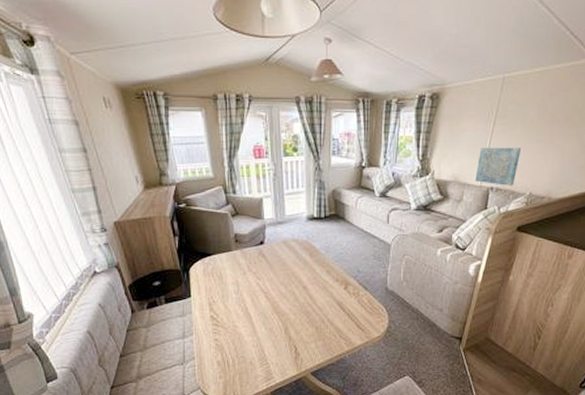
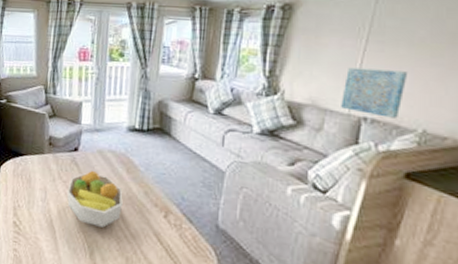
fruit bowl: none [258,259,309,306] -> present [66,170,123,228]

